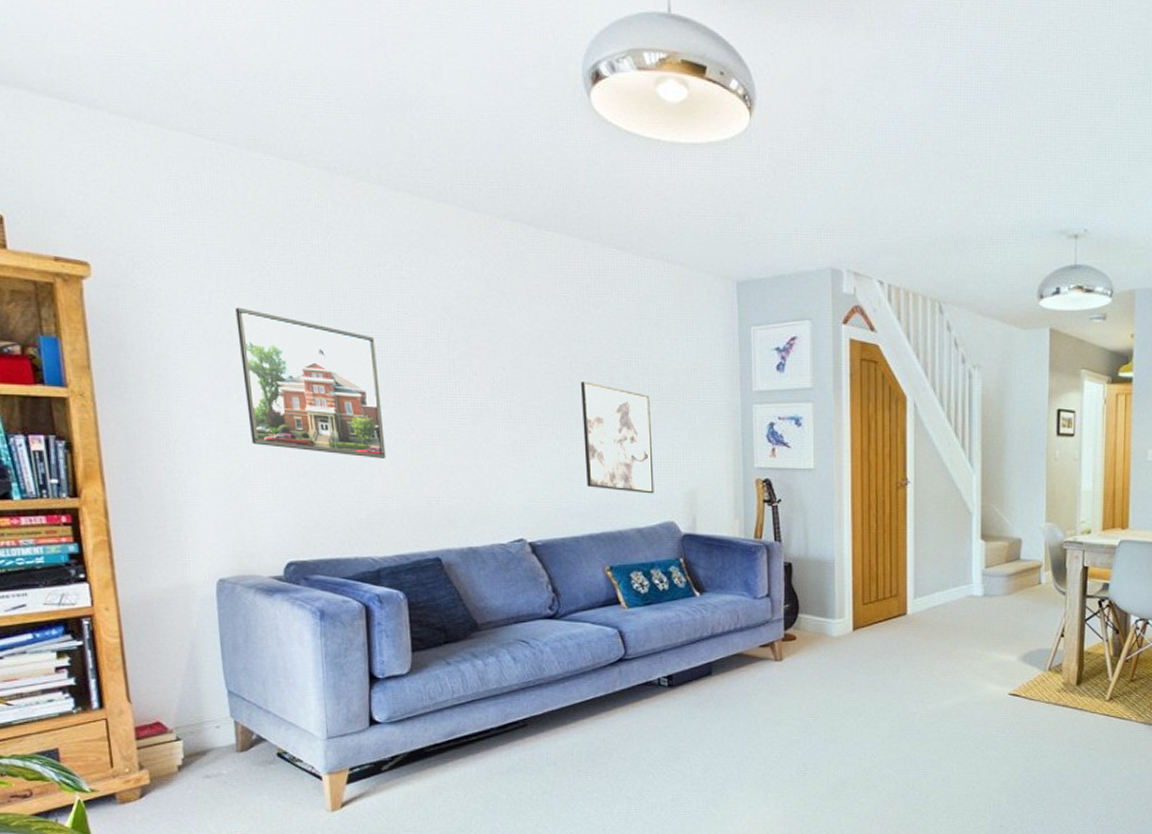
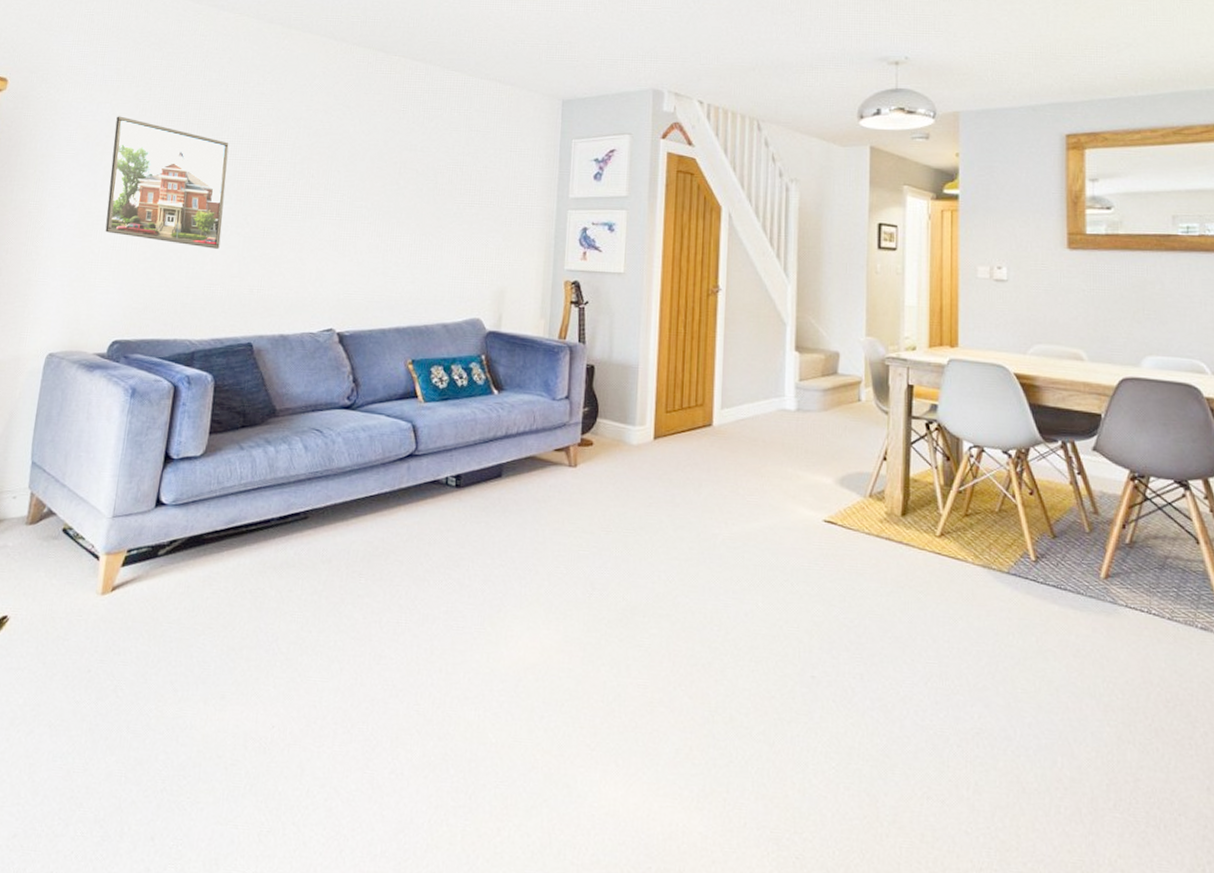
wall art: present [581,382,654,494] -> none [400,185,470,291]

